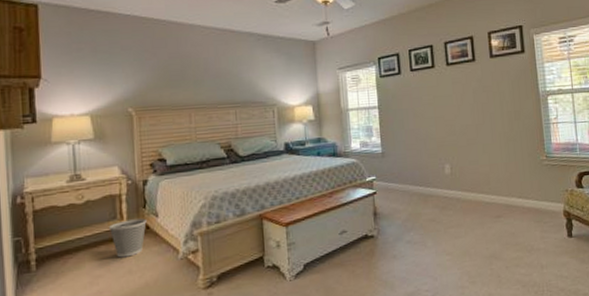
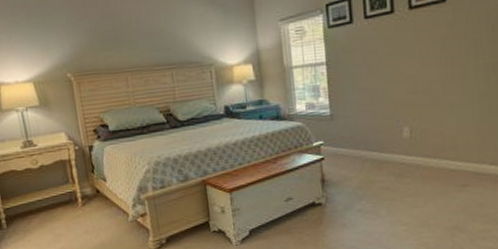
wastebasket: present [109,218,147,258] -> none [64,183,97,219]

